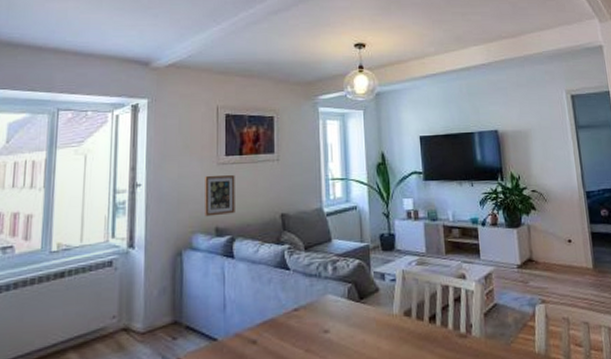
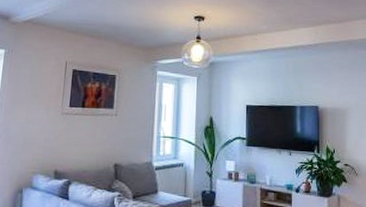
picture frame: present [205,174,235,217] -> none [46,123,77,160]

